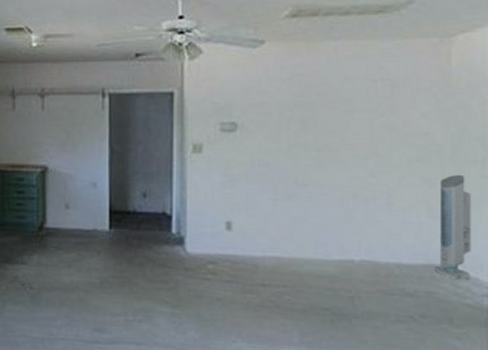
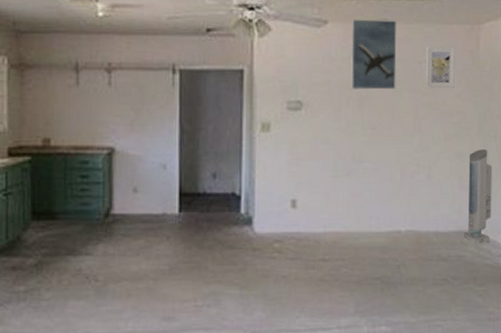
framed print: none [291,36,346,110] -> present [350,18,397,90]
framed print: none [381,62,419,108] -> present [425,46,455,89]

